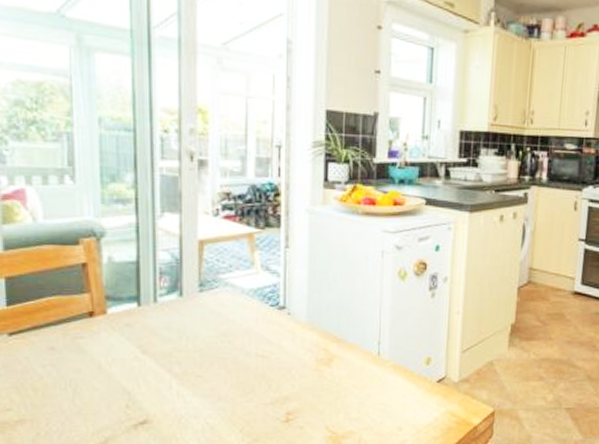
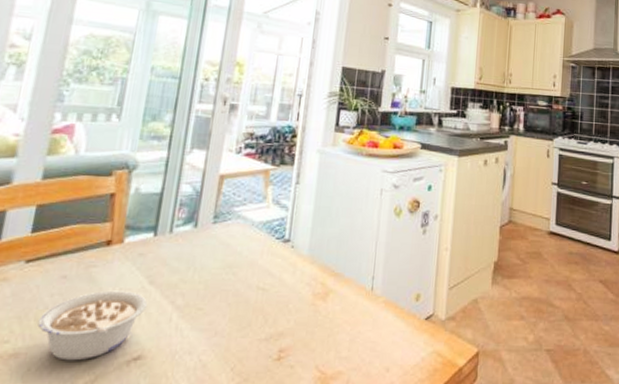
legume: none [36,360,144,426] -> present [37,290,148,361]

